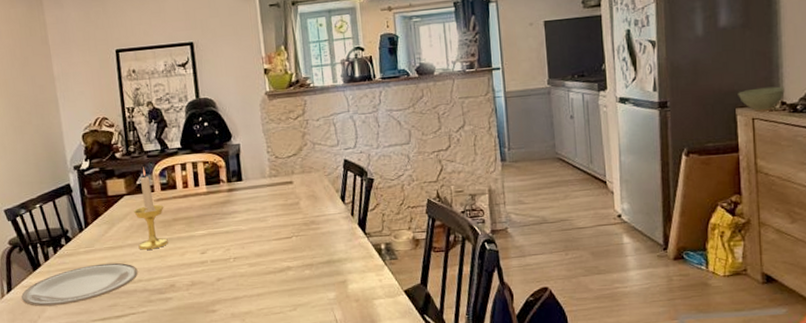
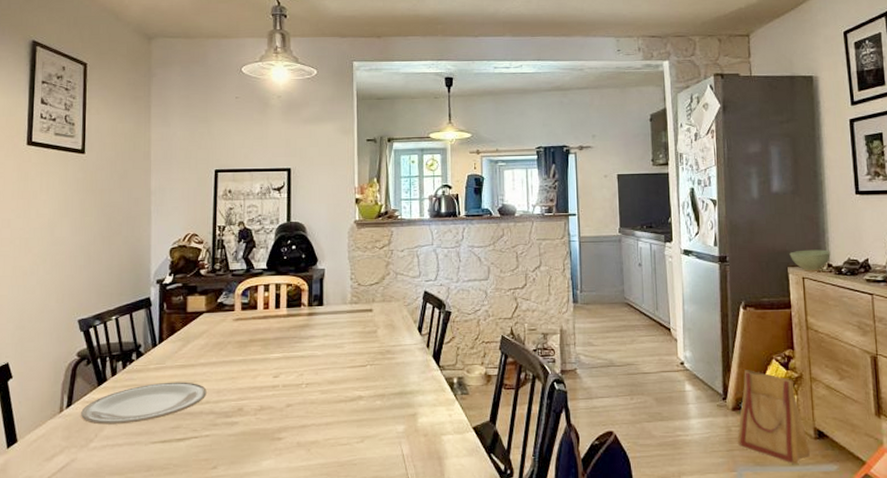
candlestick: present [133,167,168,250] -> none [210,285,242,370]
shopping bag: none [678,218,757,310] -> present [737,370,810,465]

